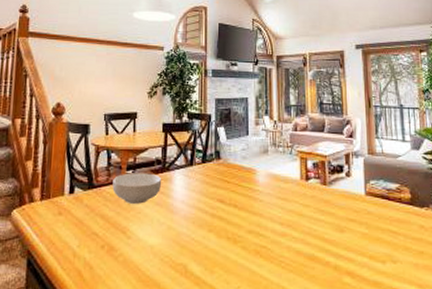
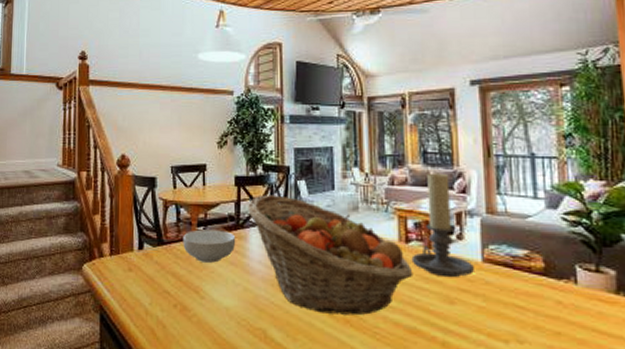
fruit basket: none [173,140,312,247] -> present [248,195,413,316]
candle holder: none [310,120,359,210] -> present [411,173,474,278]

